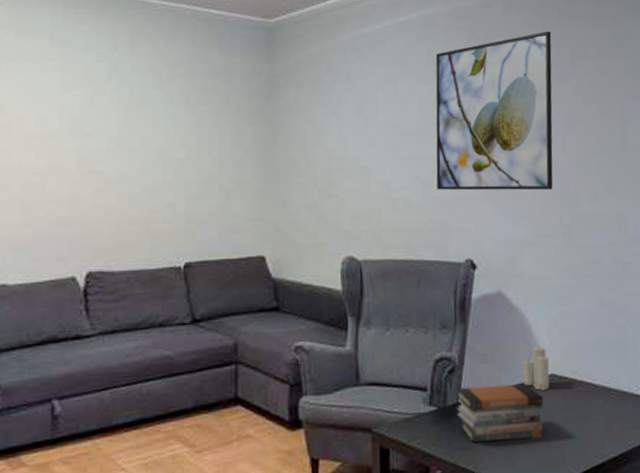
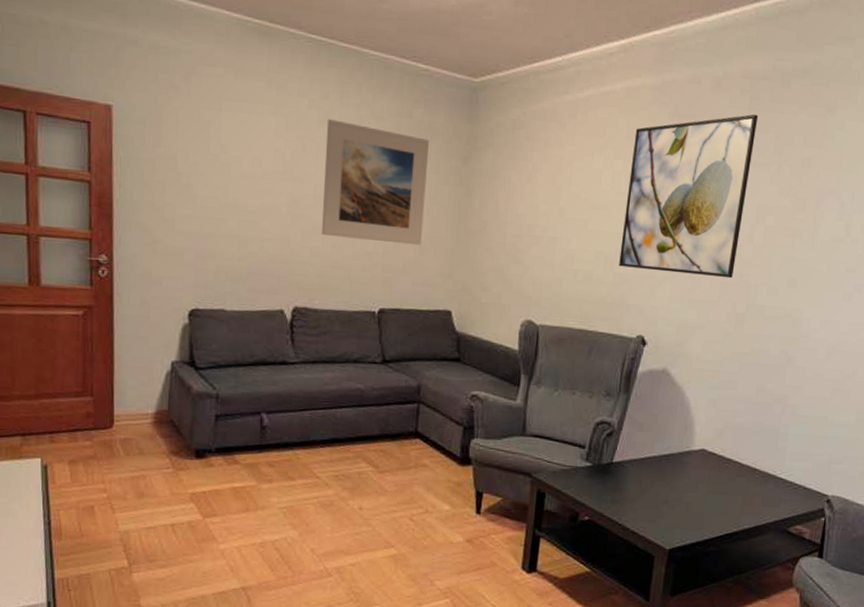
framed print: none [116,71,227,191] -> present [322,119,429,246]
book stack: present [456,383,544,442] -> none [609,449,692,503]
candle: present [523,345,550,390] -> none [675,421,702,462]

